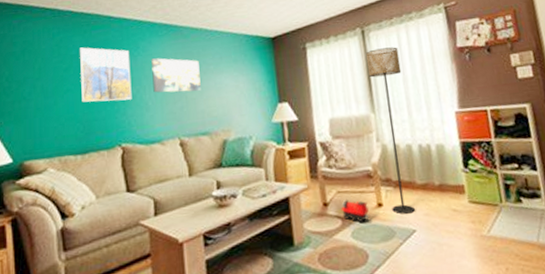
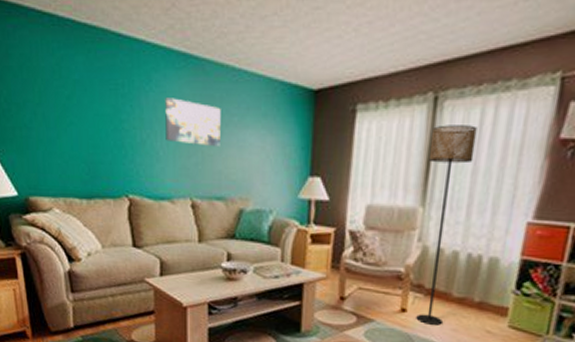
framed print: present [80,47,132,103] -> none [83,71,142,145]
toy train: present [340,199,369,224] -> none [358,297,390,325]

